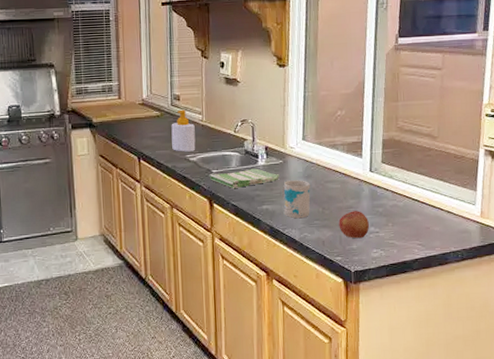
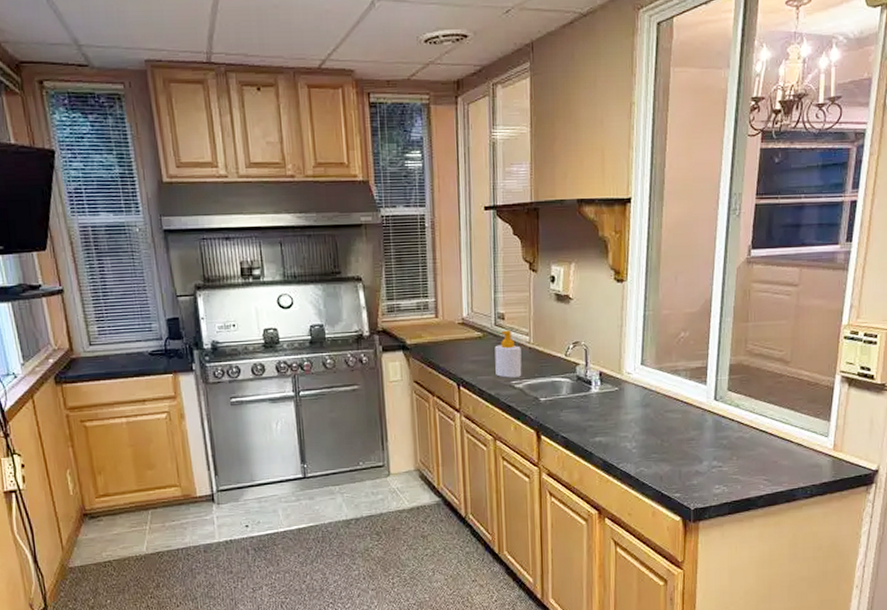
dish towel: present [209,168,279,189] -> none [536,396,614,420]
mug: present [281,180,311,219] -> none [616,409,648,452]
apple: present [338,211,369,239] -> none [678,443,711,474]

